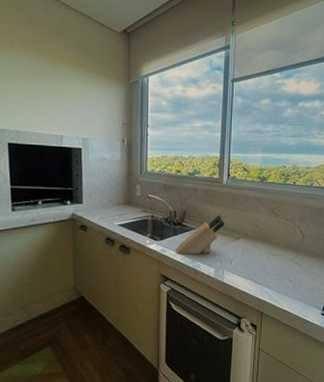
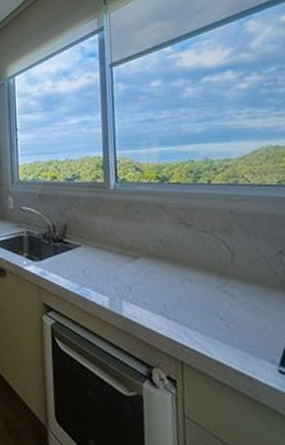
knife block: present [177,214,224,254] -> none [59,227,117,278]

